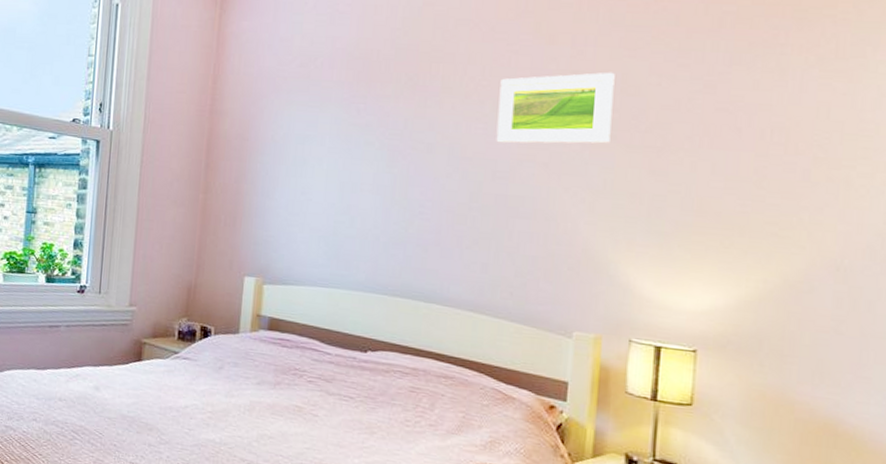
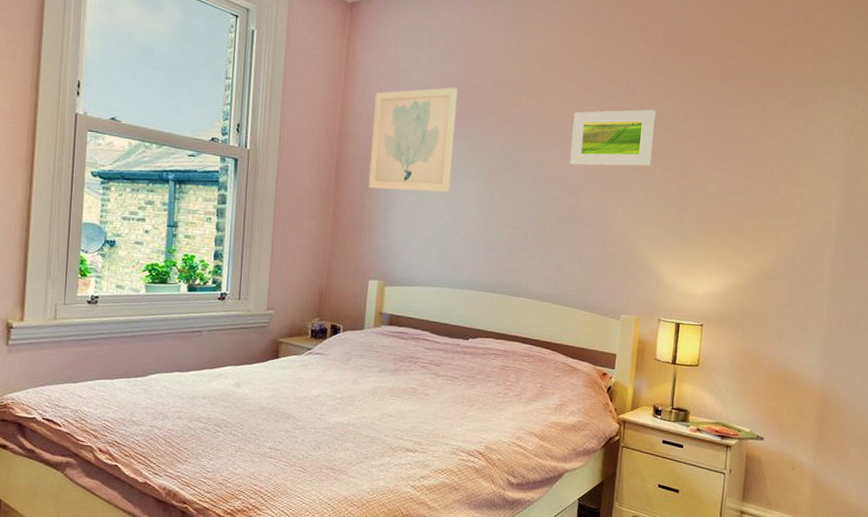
wall art: none [243,55,350,177] -> present [368,87,458,193]

